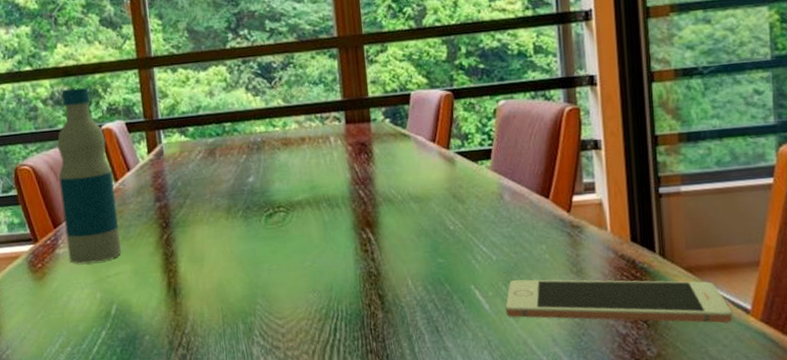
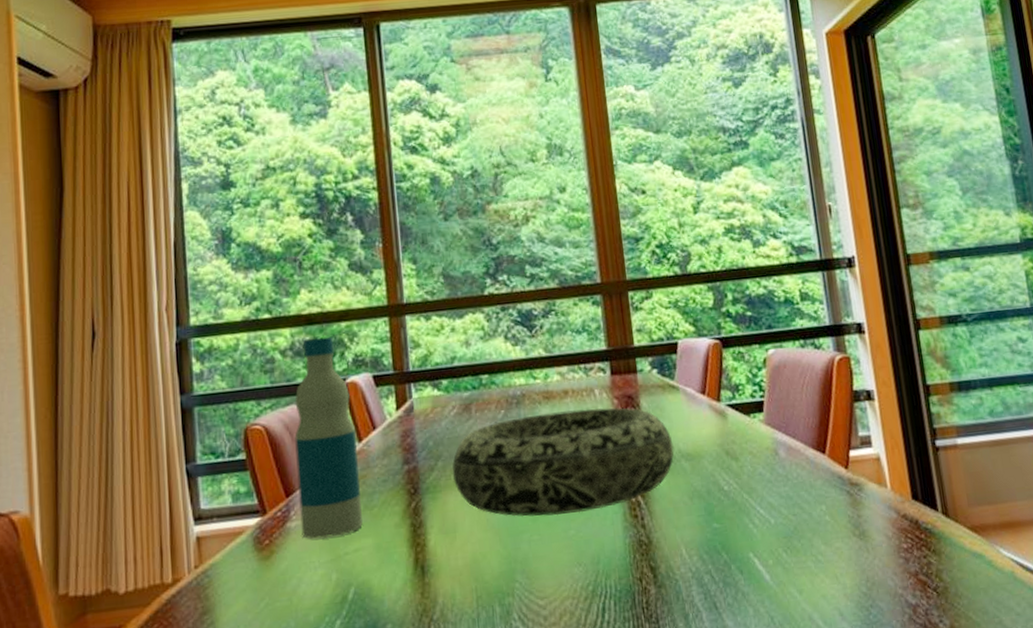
decorative bowl: none [199,153,404,249] -> present [452,407,675,517]
cell phone: present [505,279,733,324] -> none [787,542,1024,589]

